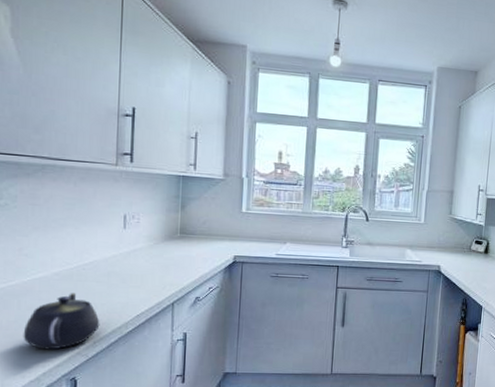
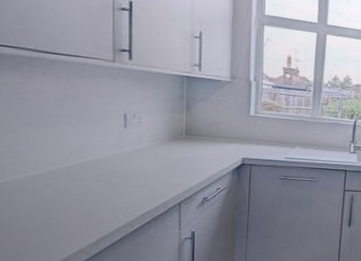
teapot: present [23,293,100,350] -> none [17,191,103,248]

